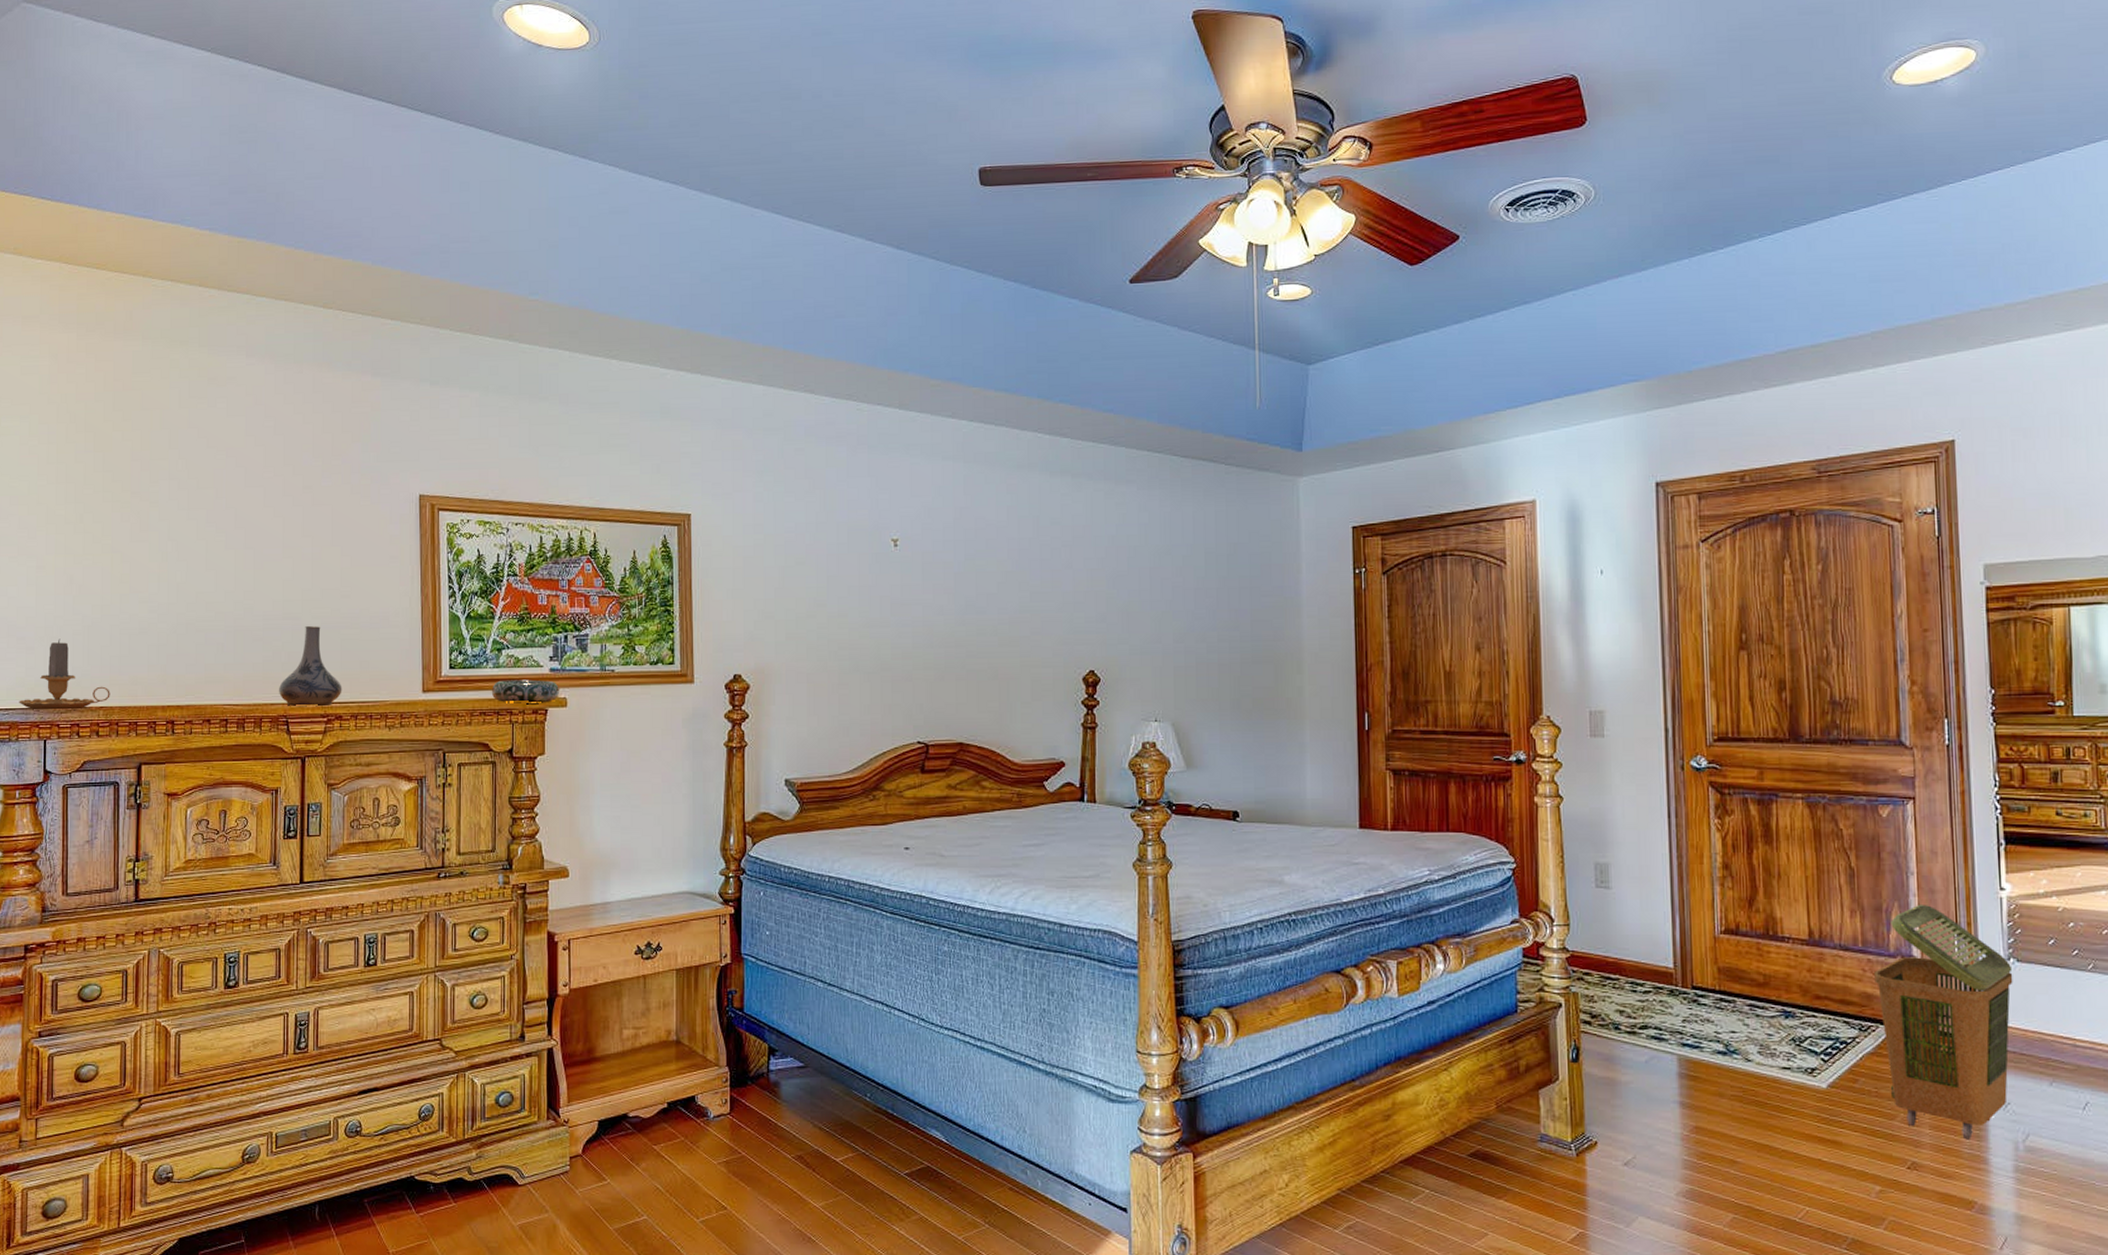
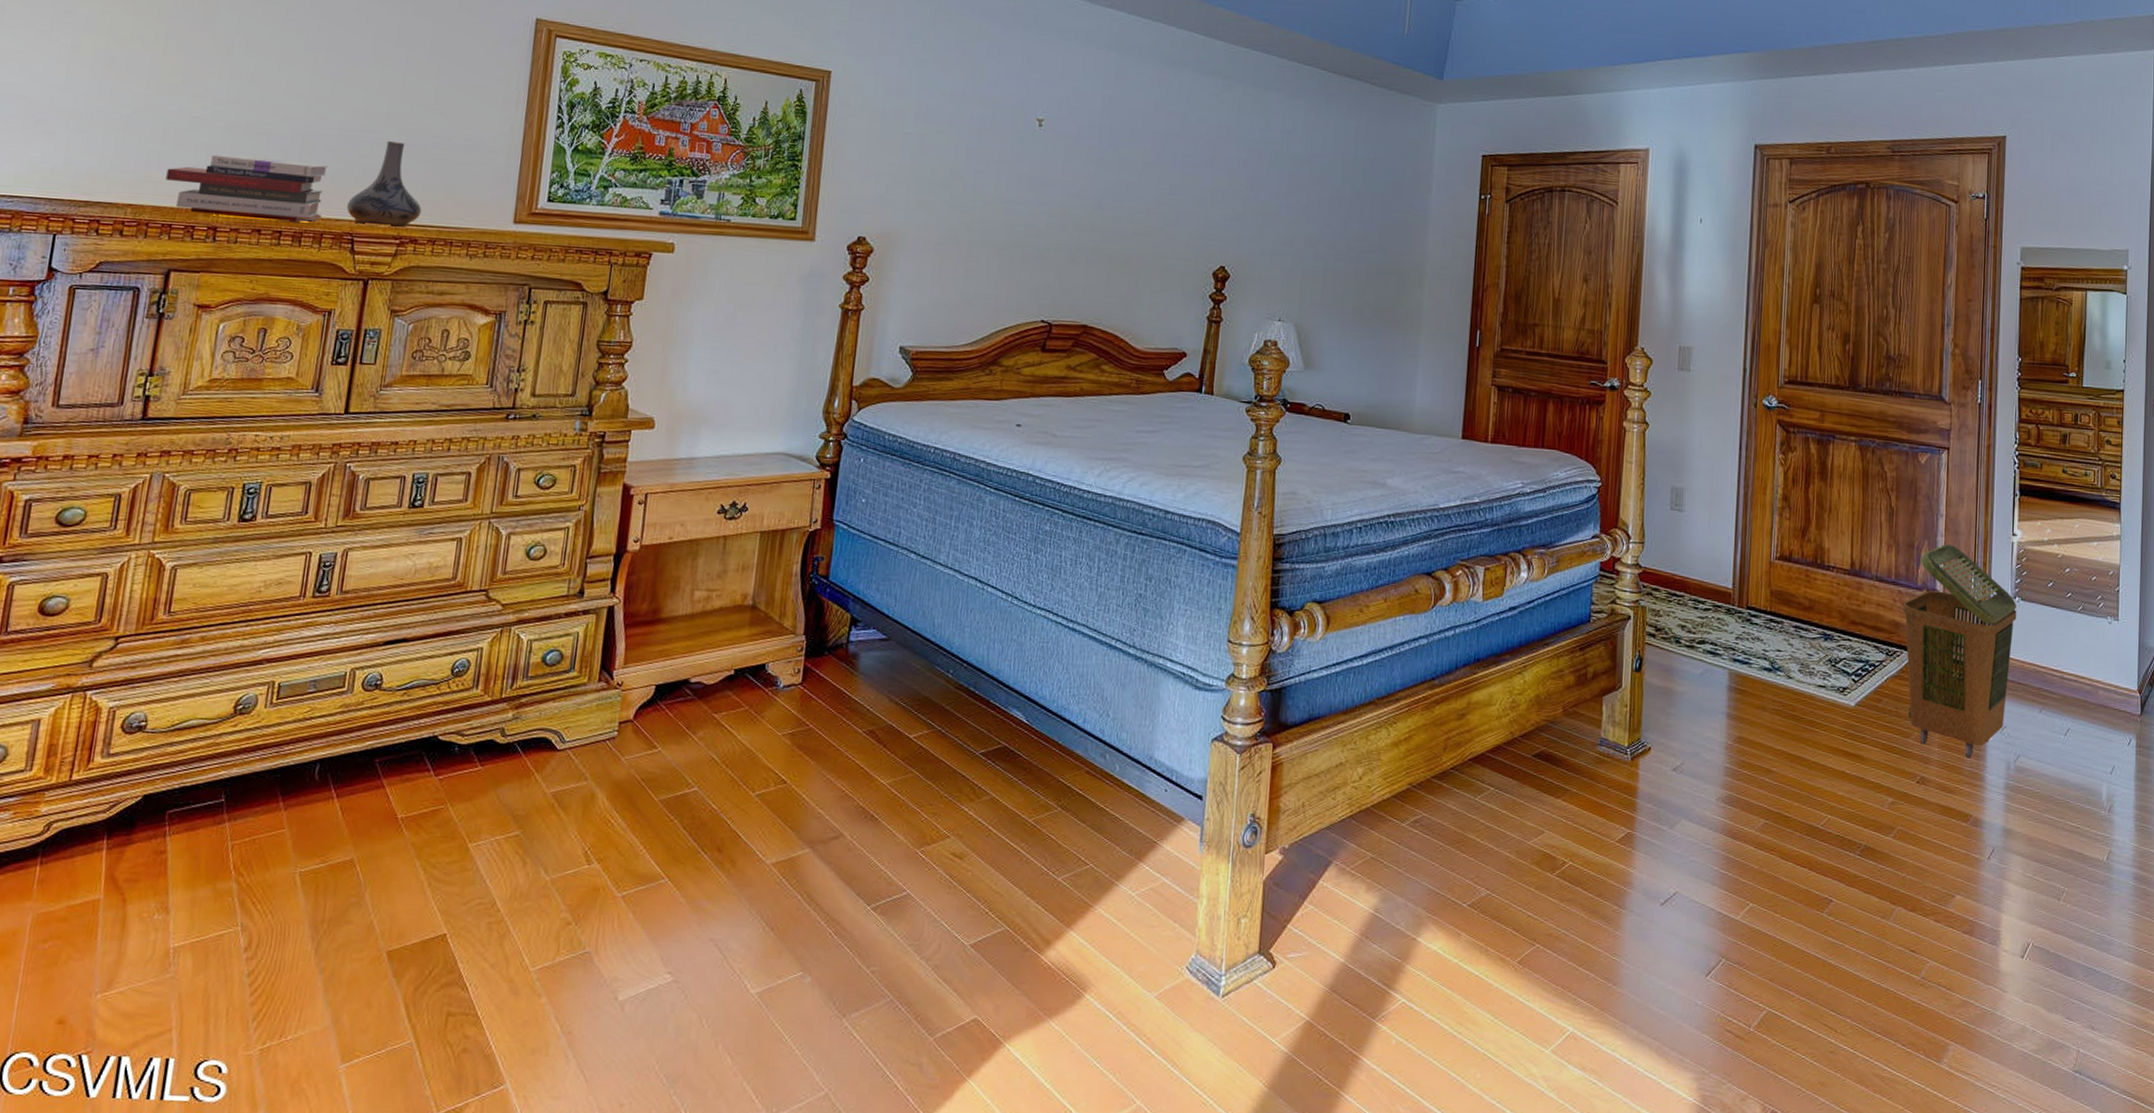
candle: present [19,639,110,712] -> none [27,125,144,206]
books: none [127,652,259,710] -> present [166,154,328,222]
decorative bowl: present [491,679,560,704] -> none [591,219,669,247]

